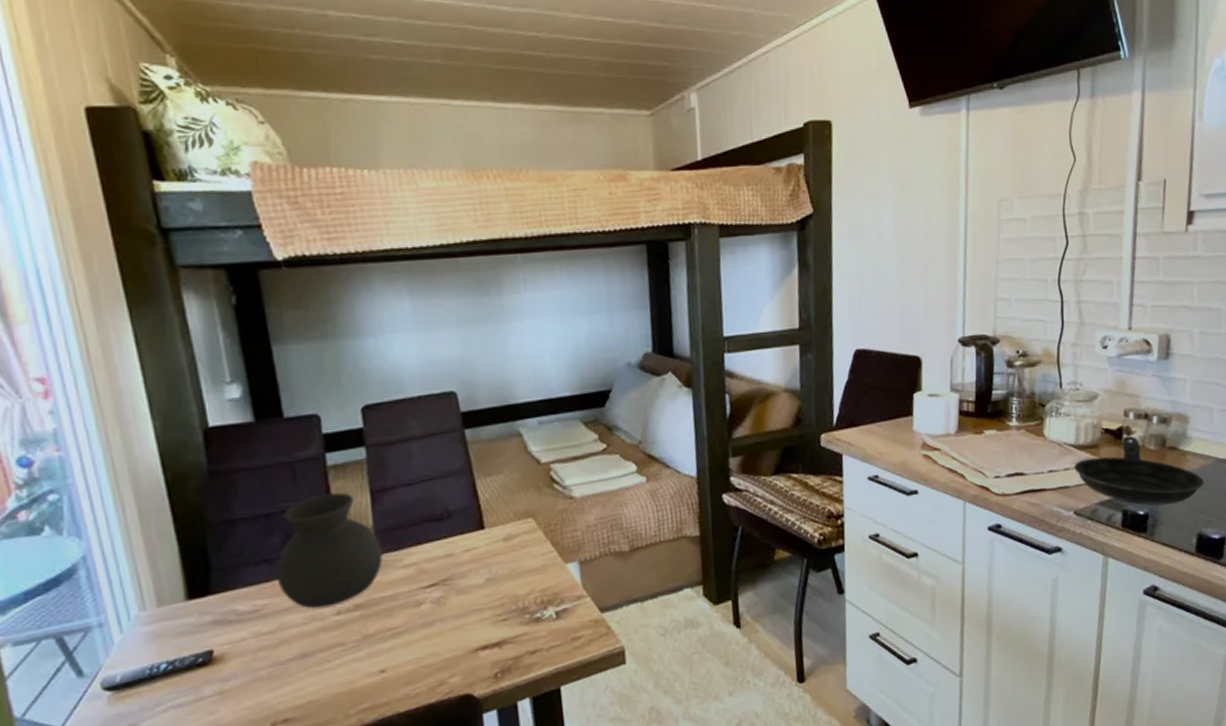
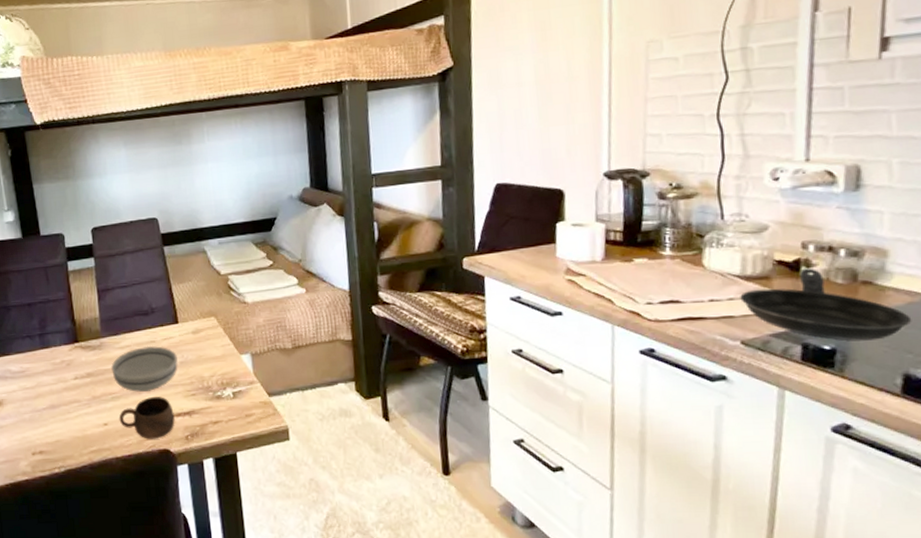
vase: present [276,492,383,608] -> none [35,290,106,373]
bowl: none [390,560,484,624] -> present [111,345,178,392]
cup: none [401,626,480,684] -> present [118,397,175,439]

